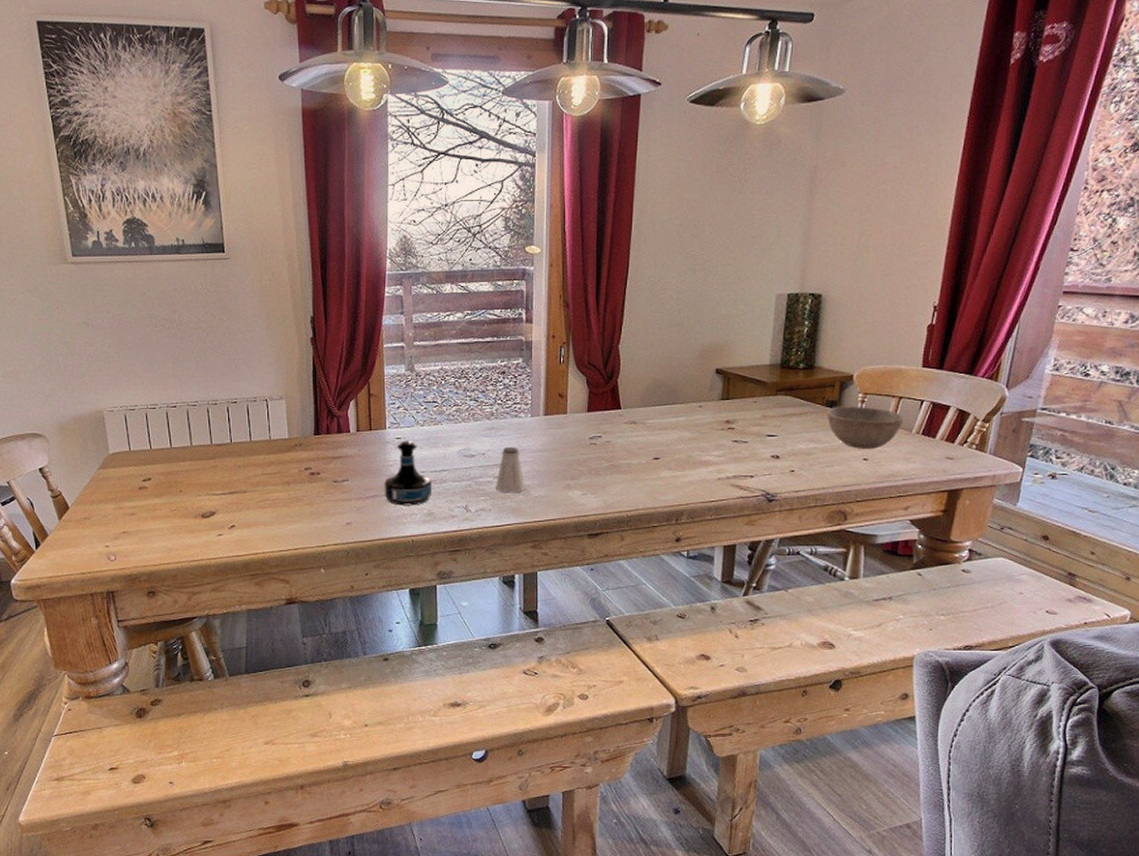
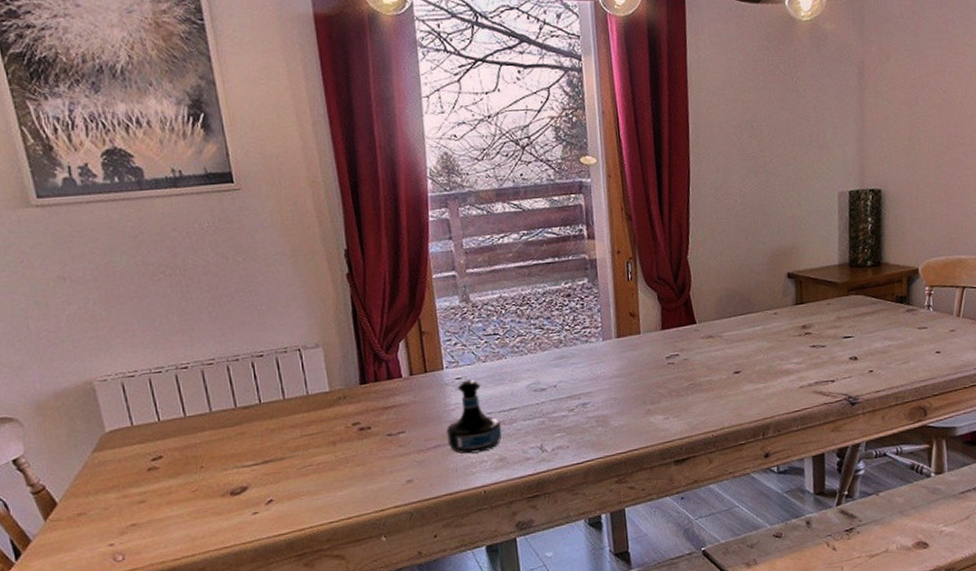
saltshaker: present [496,446,526,493] -> none [571,374,604,427]
bowl: present [826,406,903,449] -> none [897,299,969,343]

